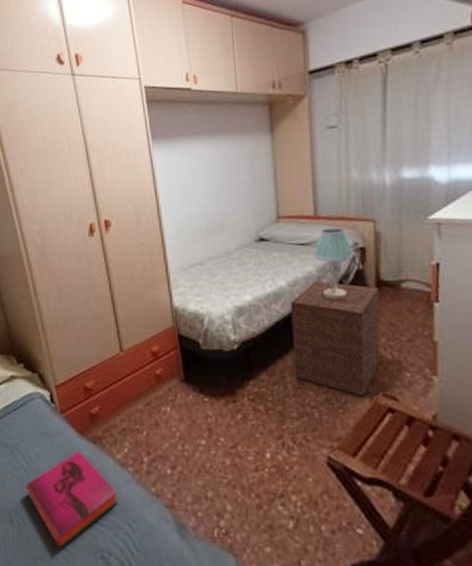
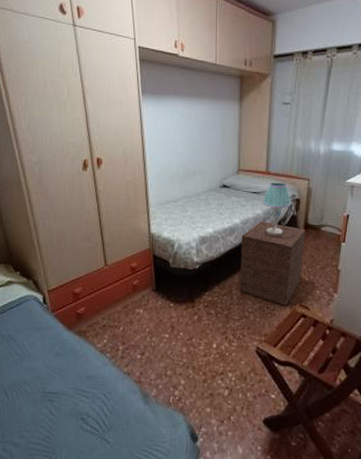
hardback book: present [25,450,118,549] -> none [19,341,97,414]

